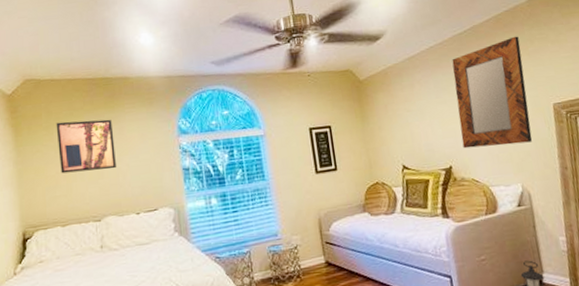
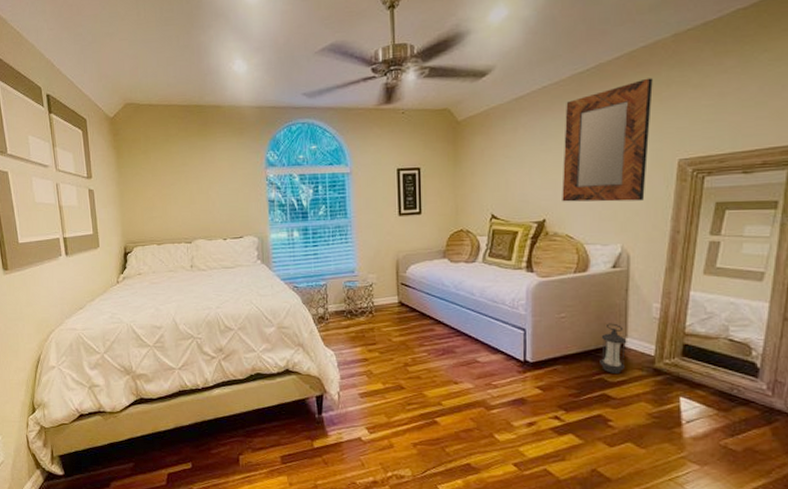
wall art: present [56,119,116,174] -> none [153,147,207,196]

